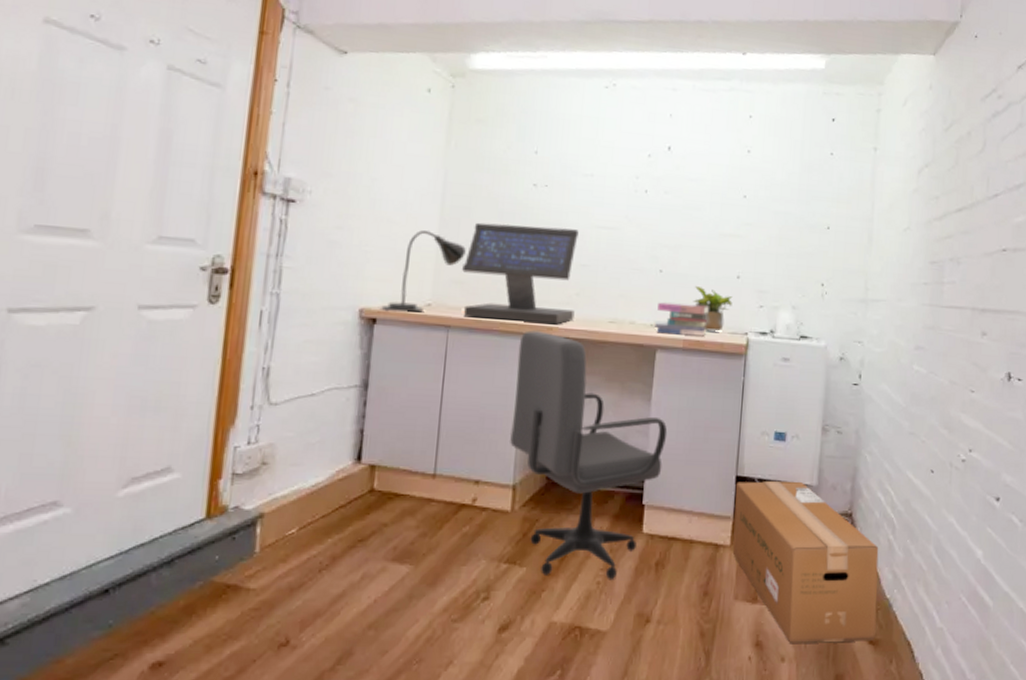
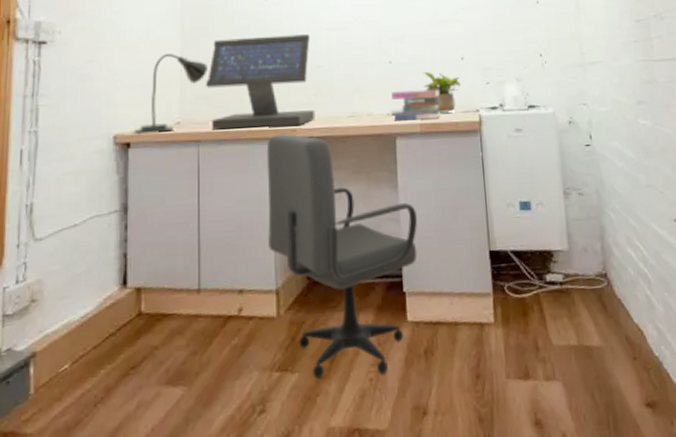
box: present [732,481,879,644] -> none [490,249,652,419]

